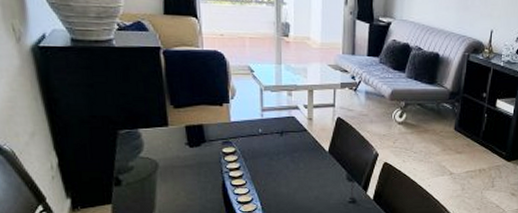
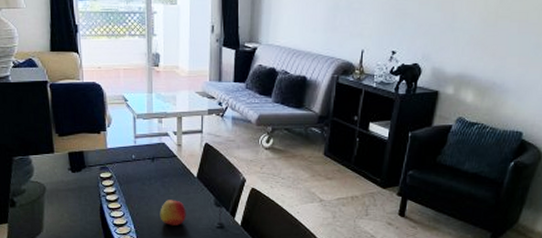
apple: none [288,175,317,202] -> present [160,200,186,226]

